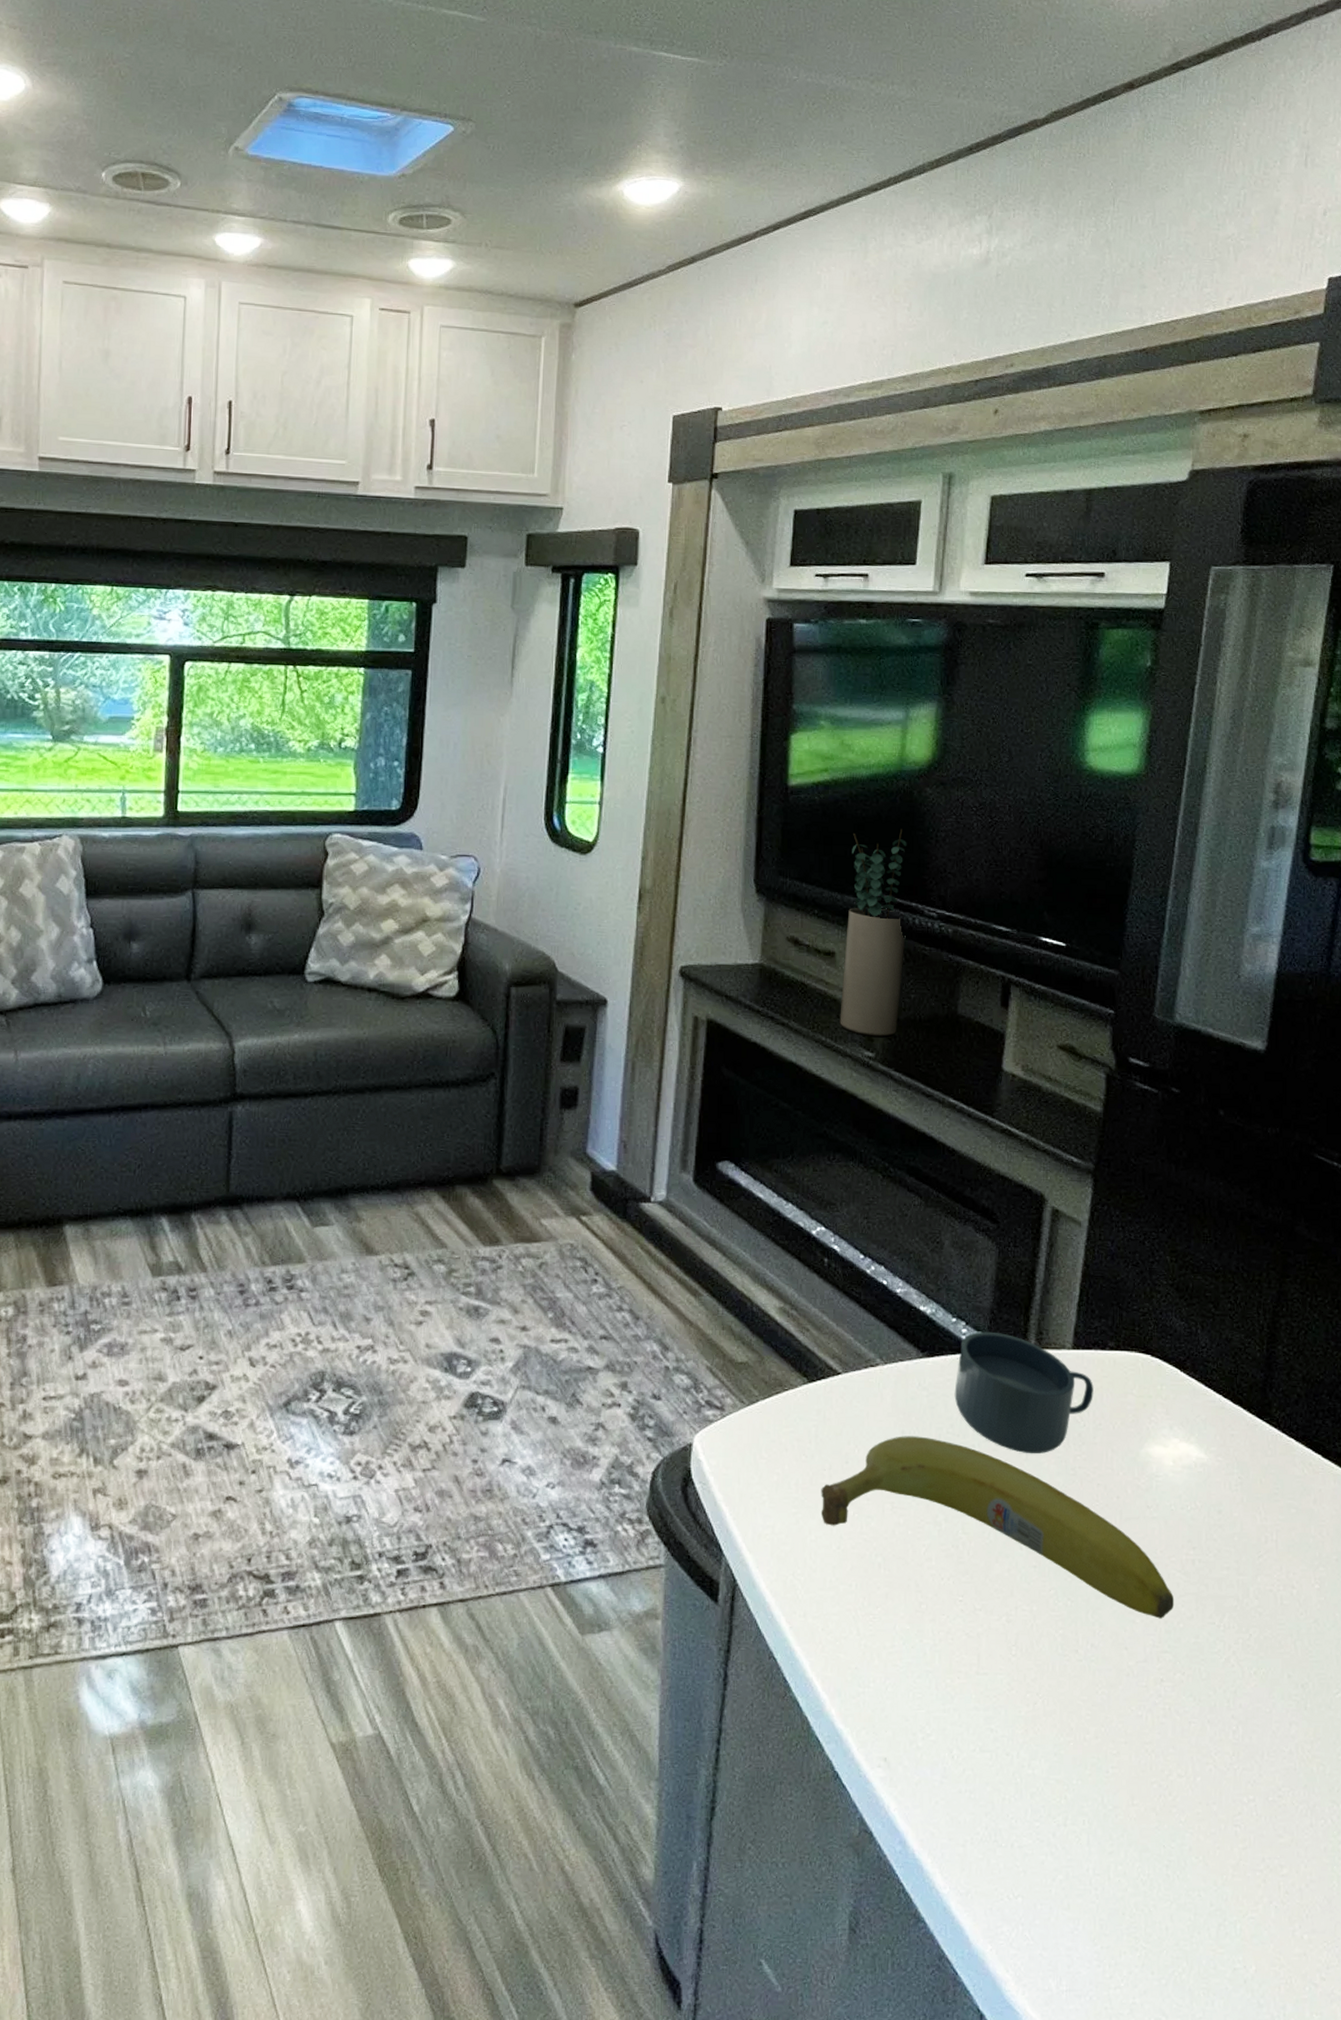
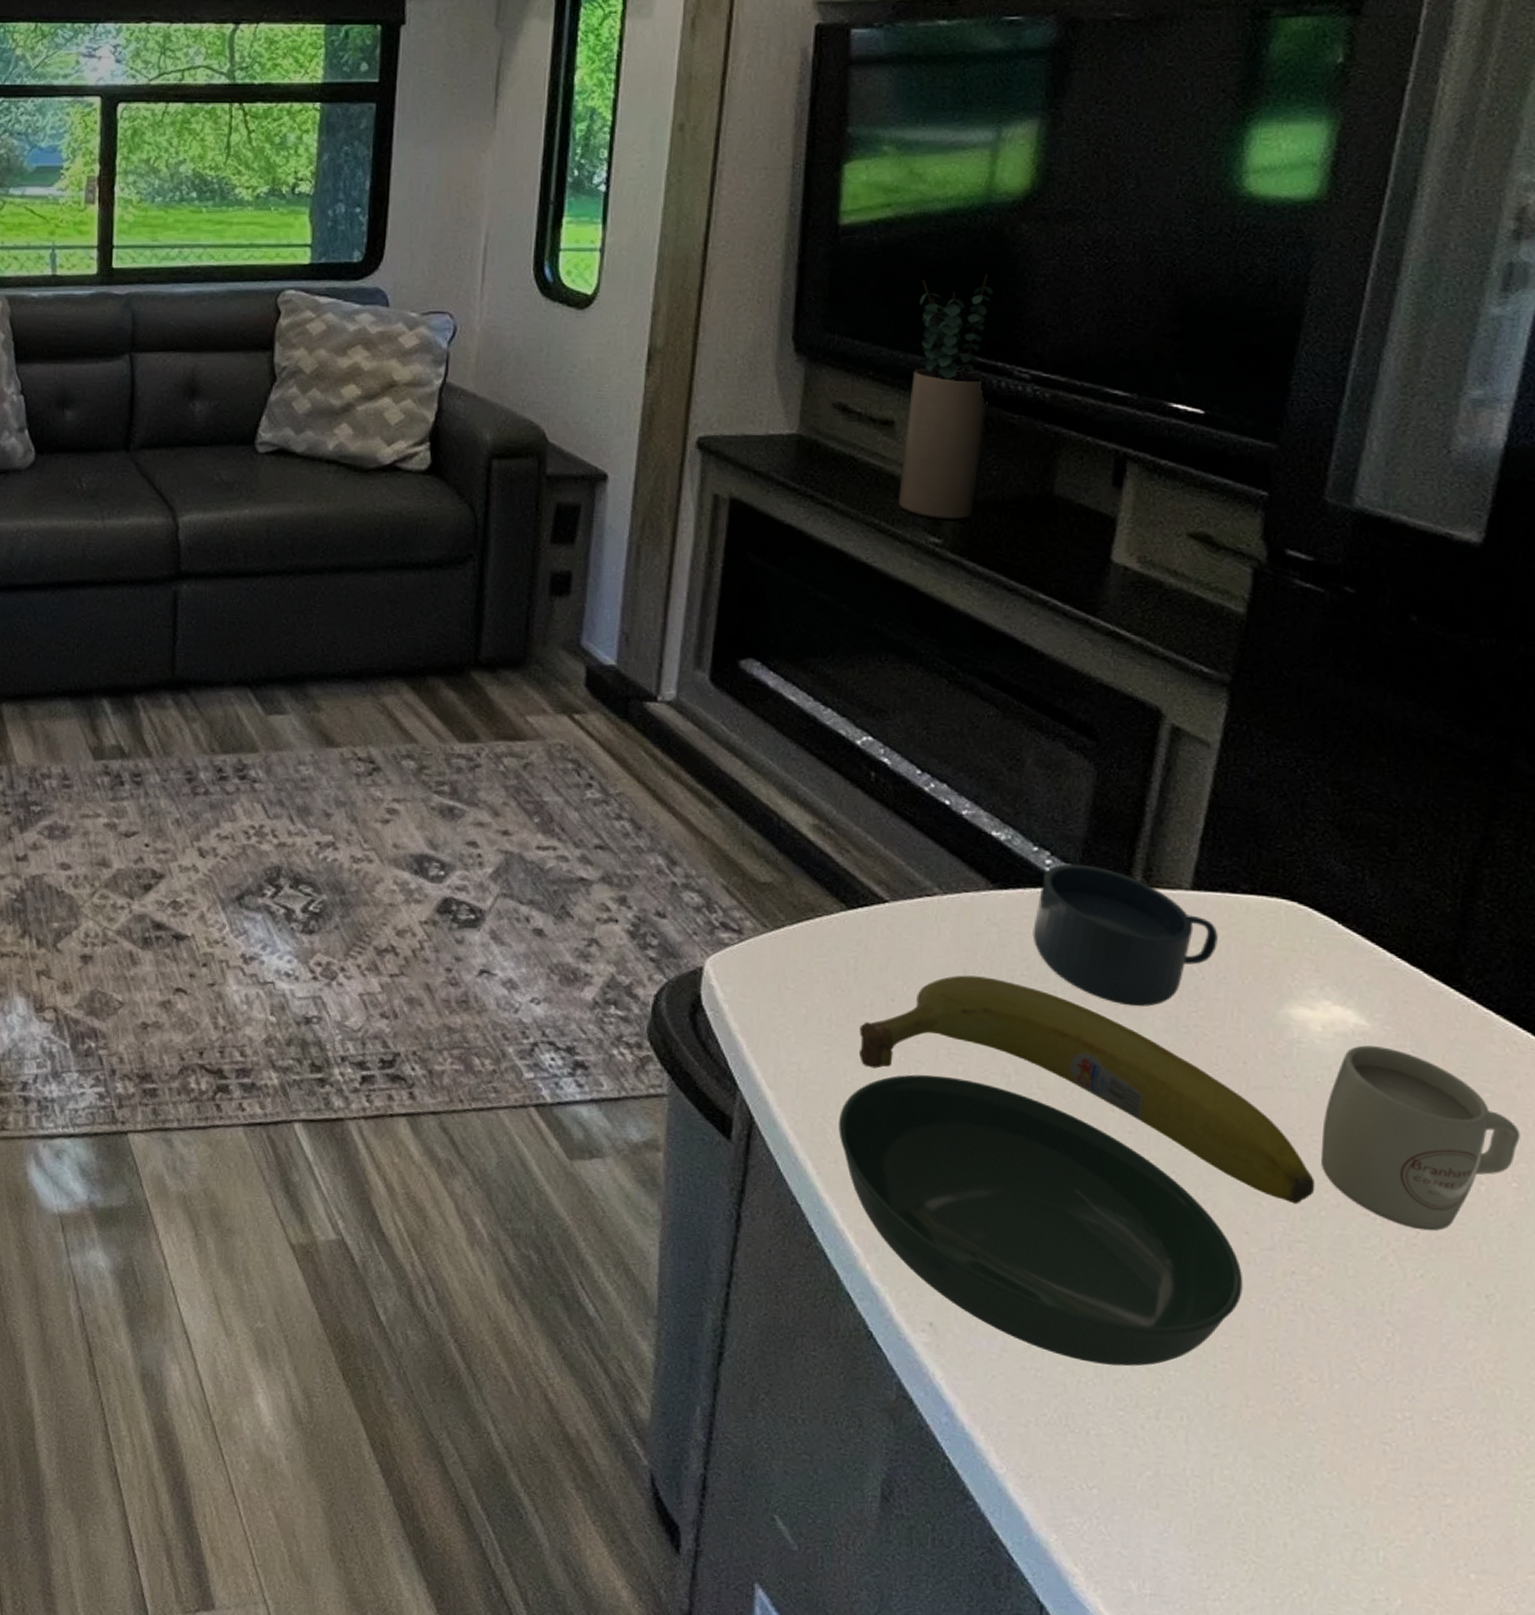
bowl: none [806,1528,1125,1780] -> present [839,1074,1243,1367]
mug: none [1177,1475,1318,1633] -> present [1320,1045,1520,1231]

